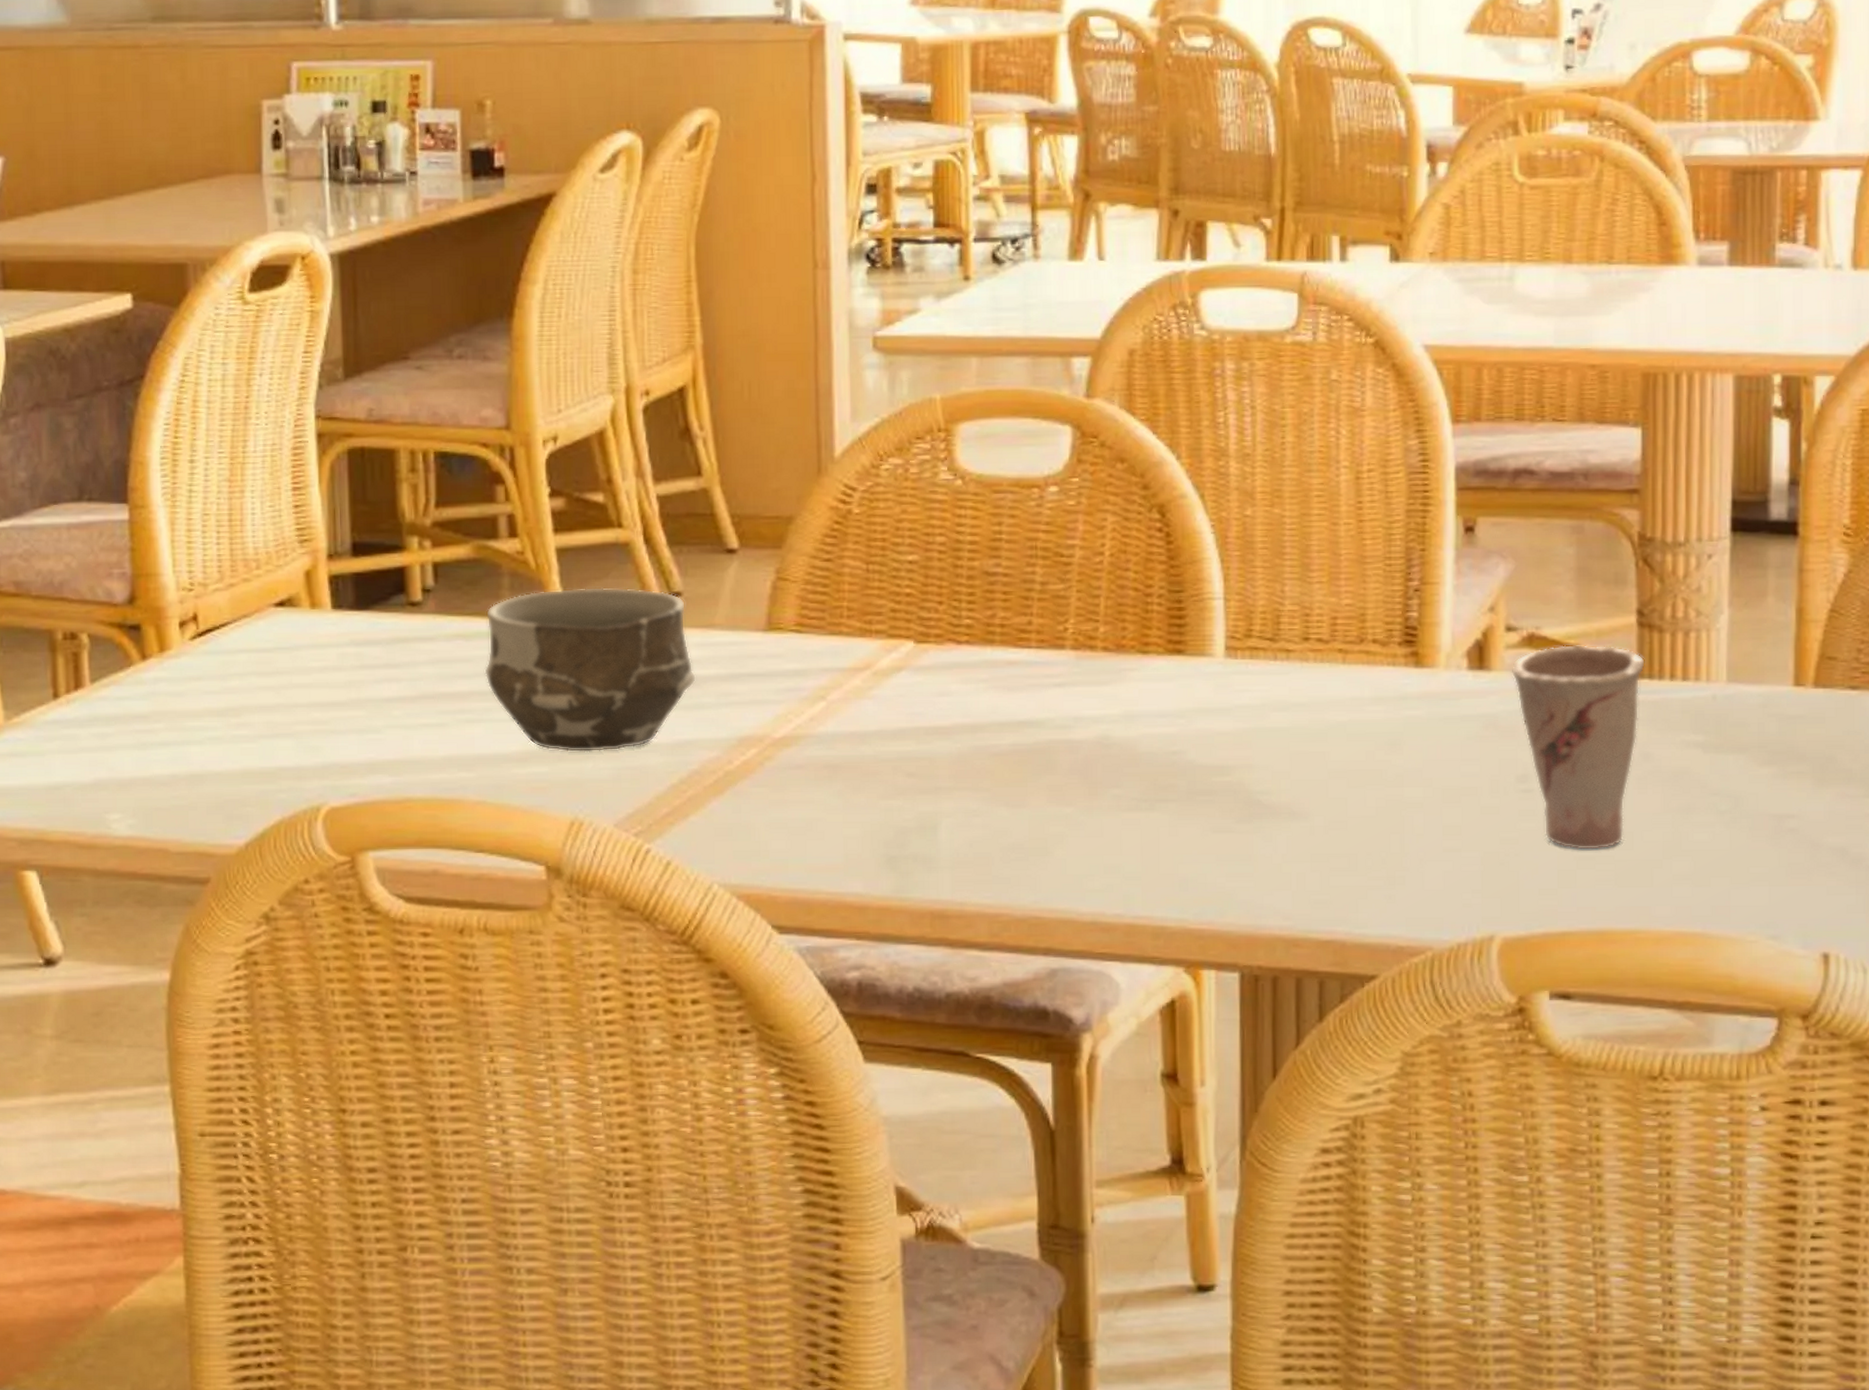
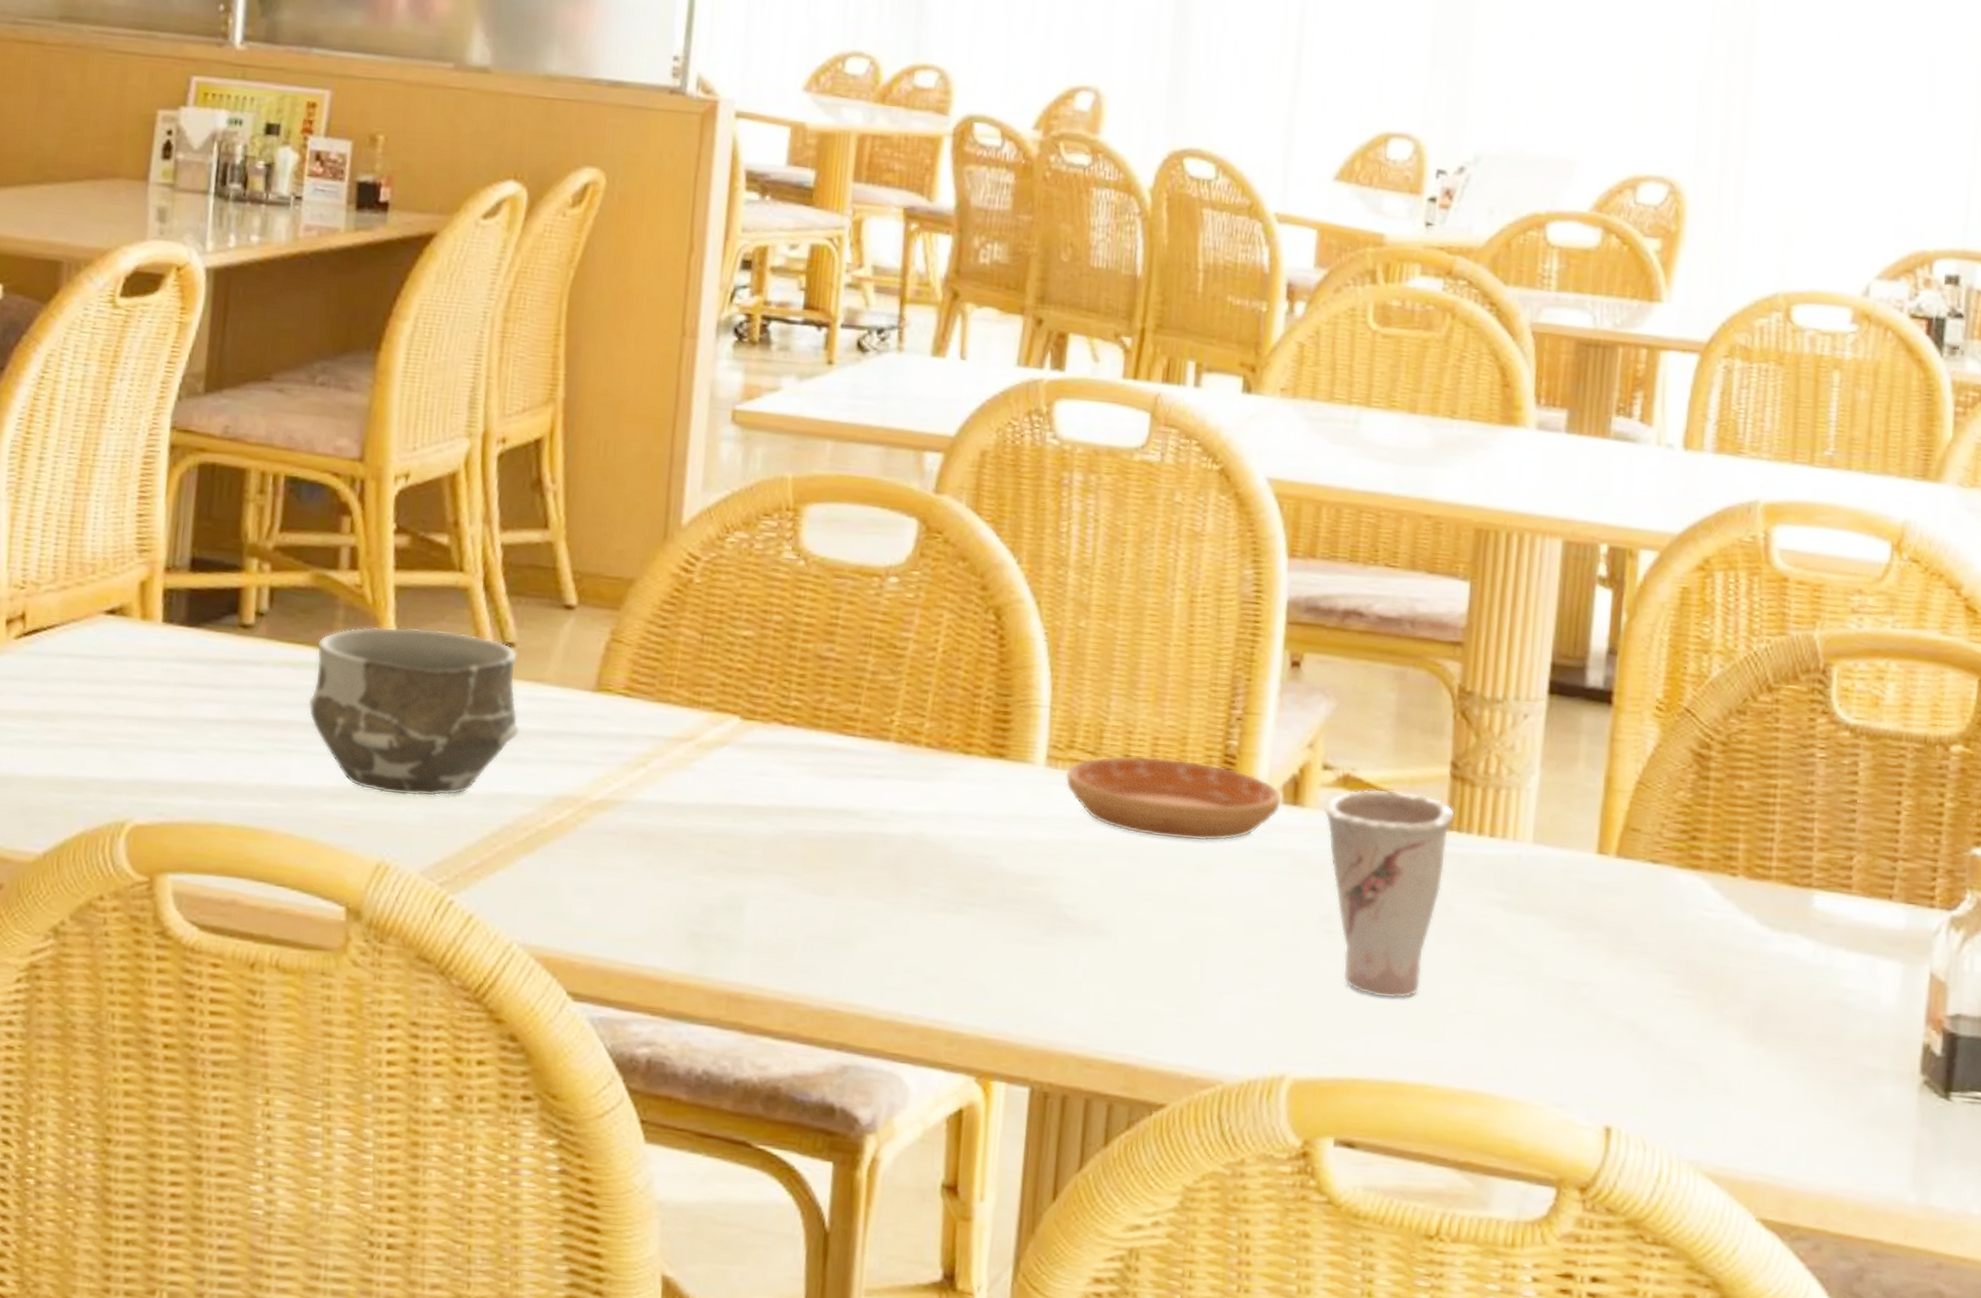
saucer: none [1246,636,1468,716] -> present [1065,755,1283,842]

